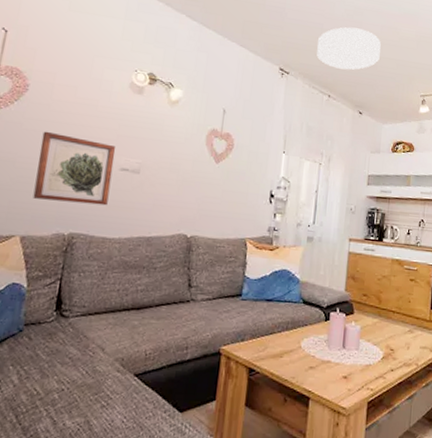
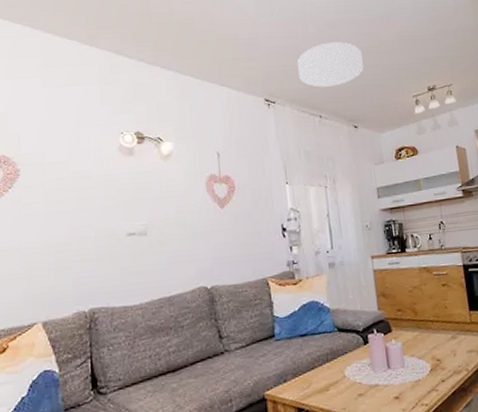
wall art: present [33,131,116,206] -> none [43,212,121,282]

